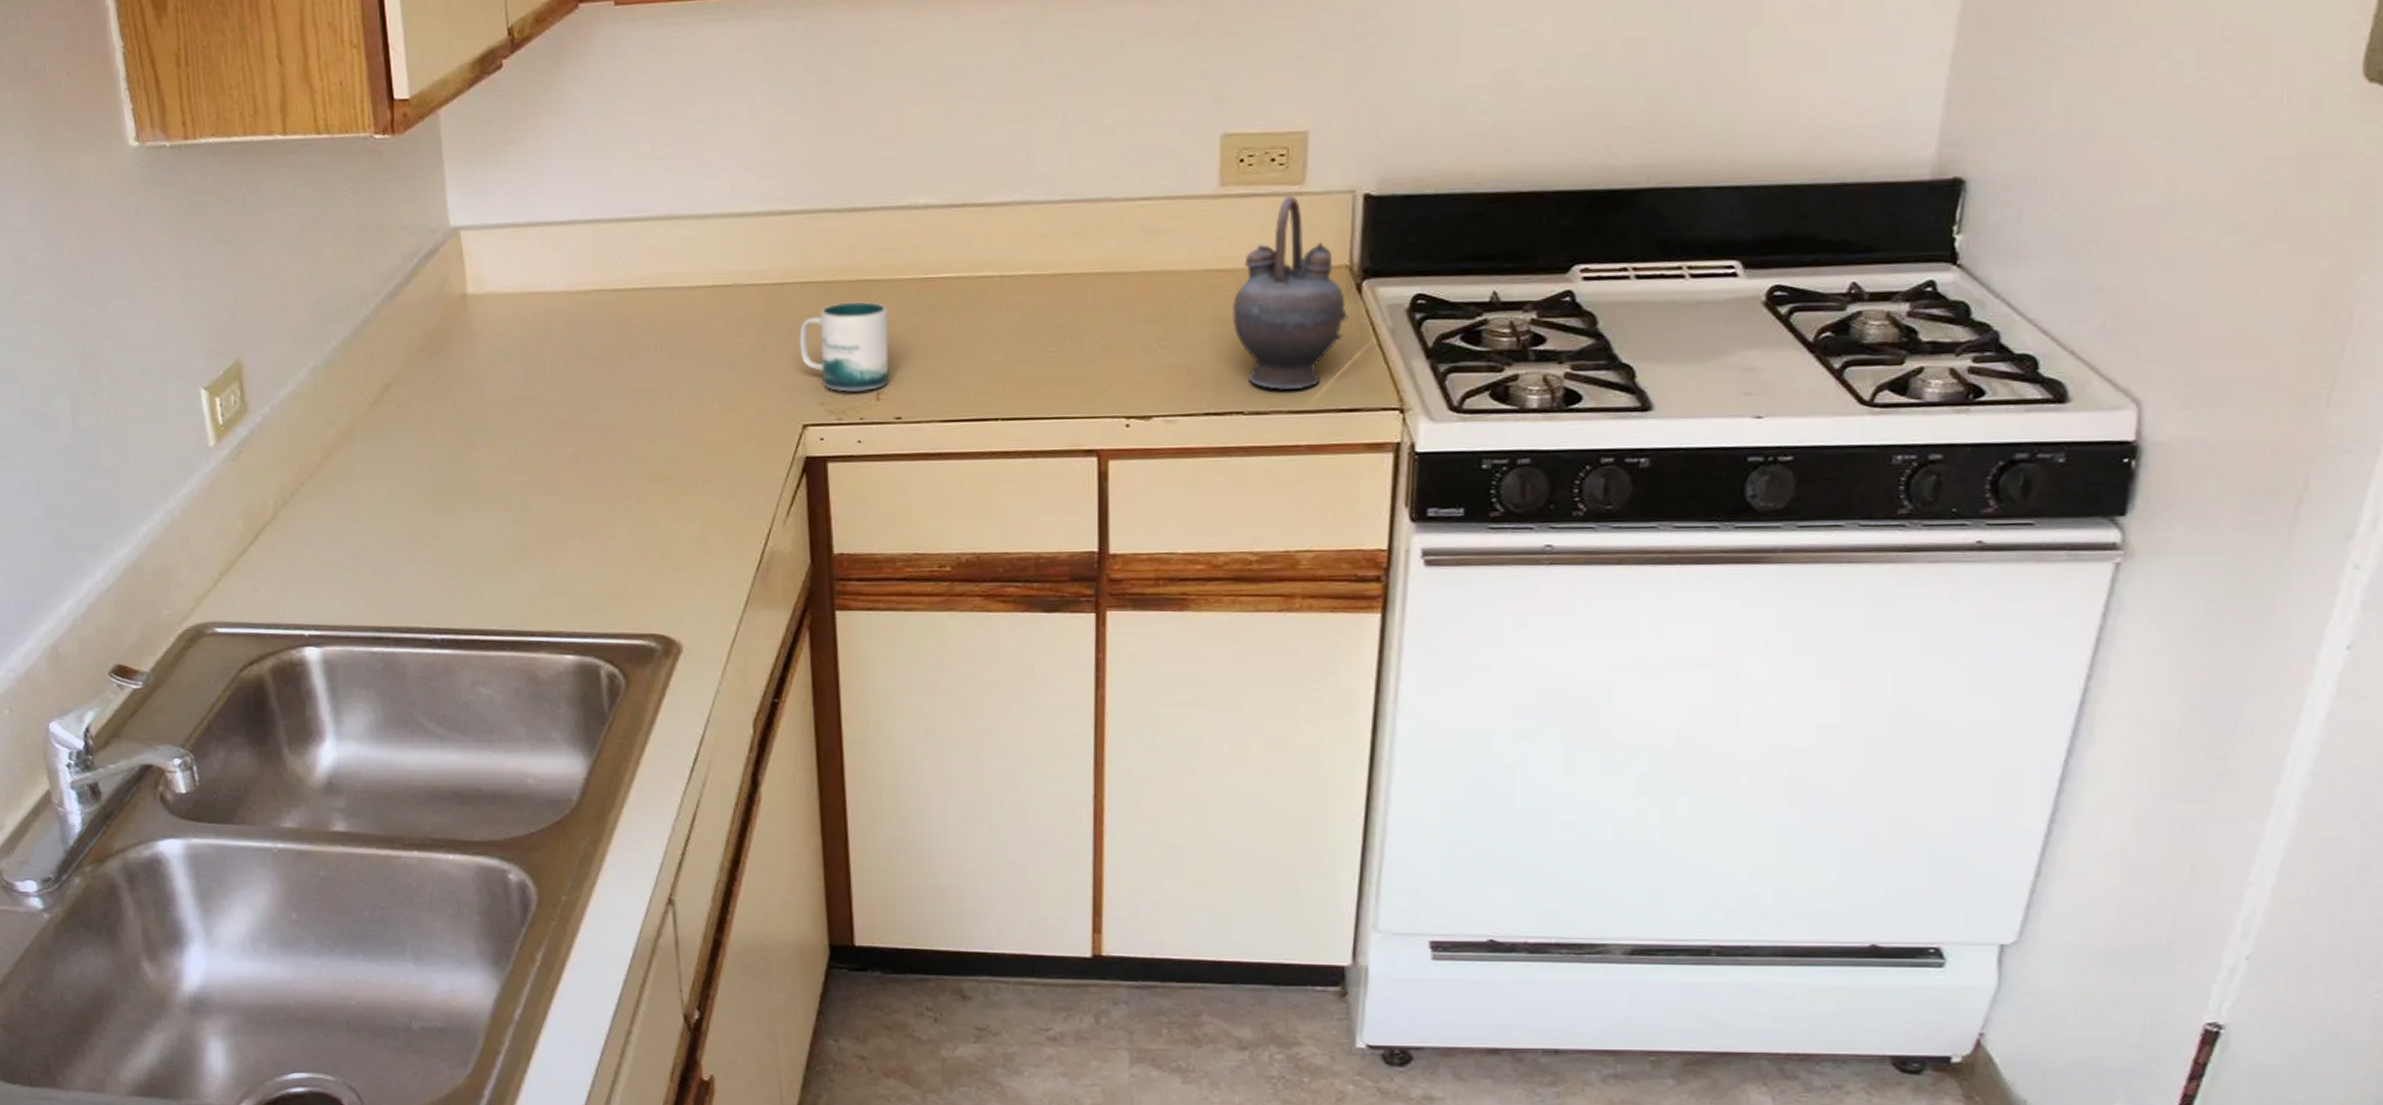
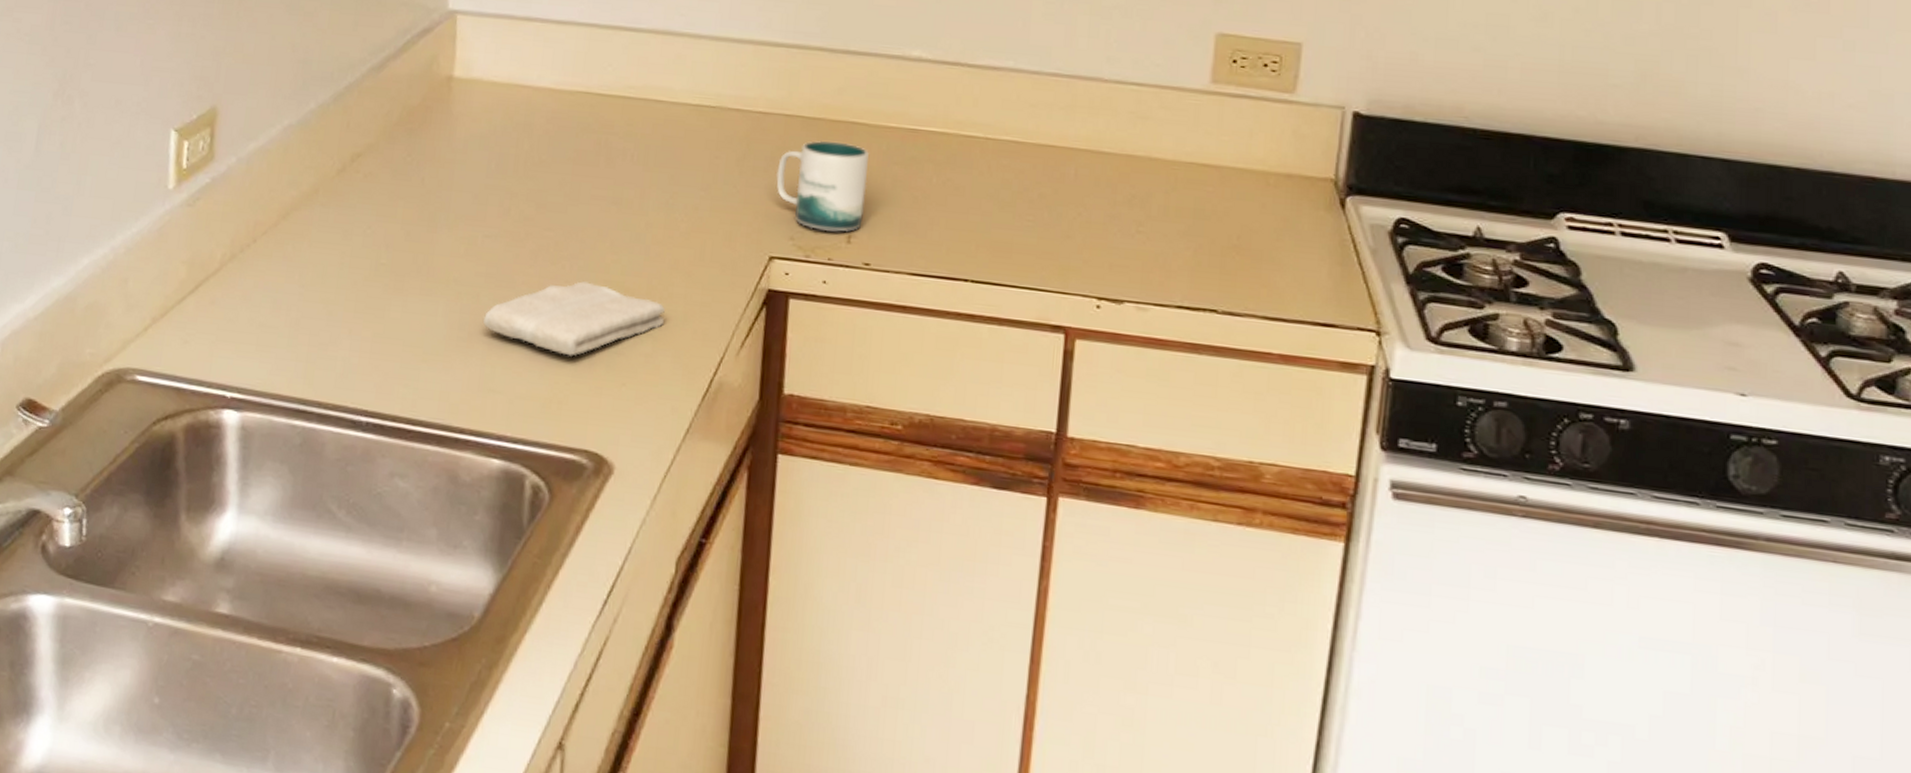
washcloth: none [535,475,709,549] -> present [482,281,665,356]
teapot: present [1233,196,1349,391] -> none [1214,102,1330,297]

